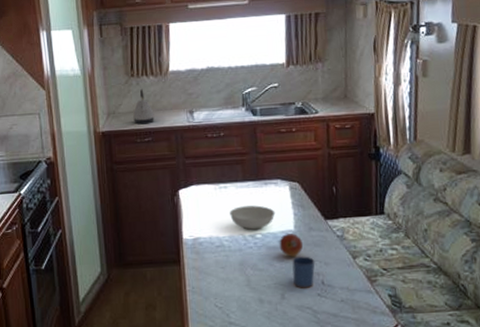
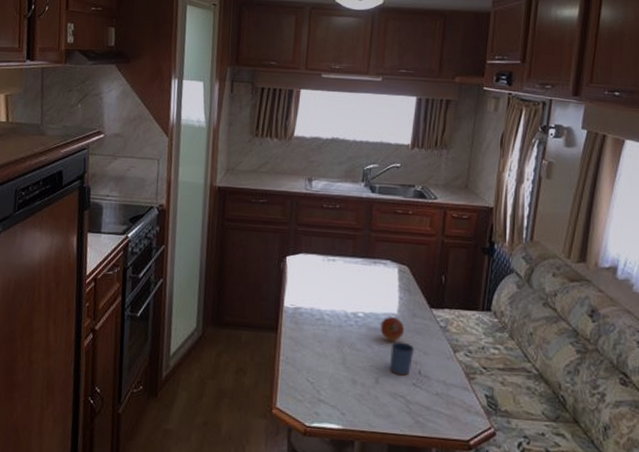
kettle: present [132,89,154,125] -> none [250,150,273,186]
bowl: present [229,205,276,231] -> none [334,282,381,309]

